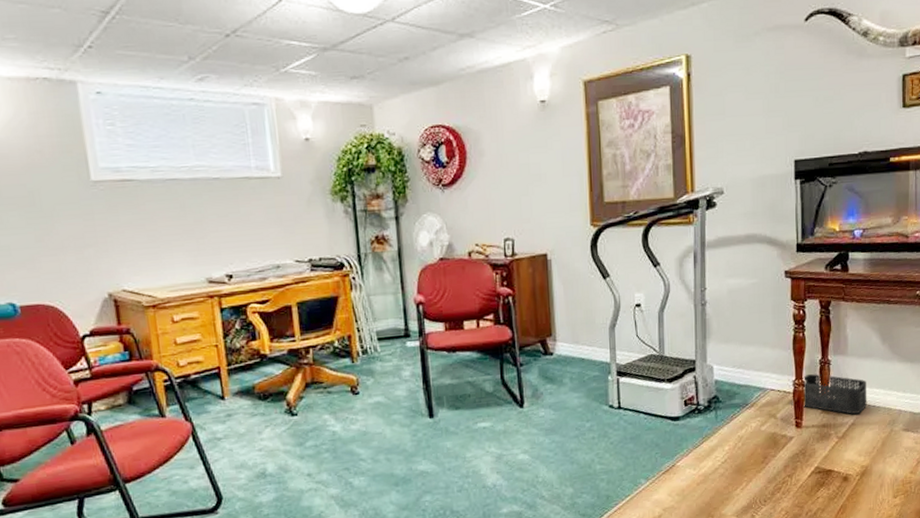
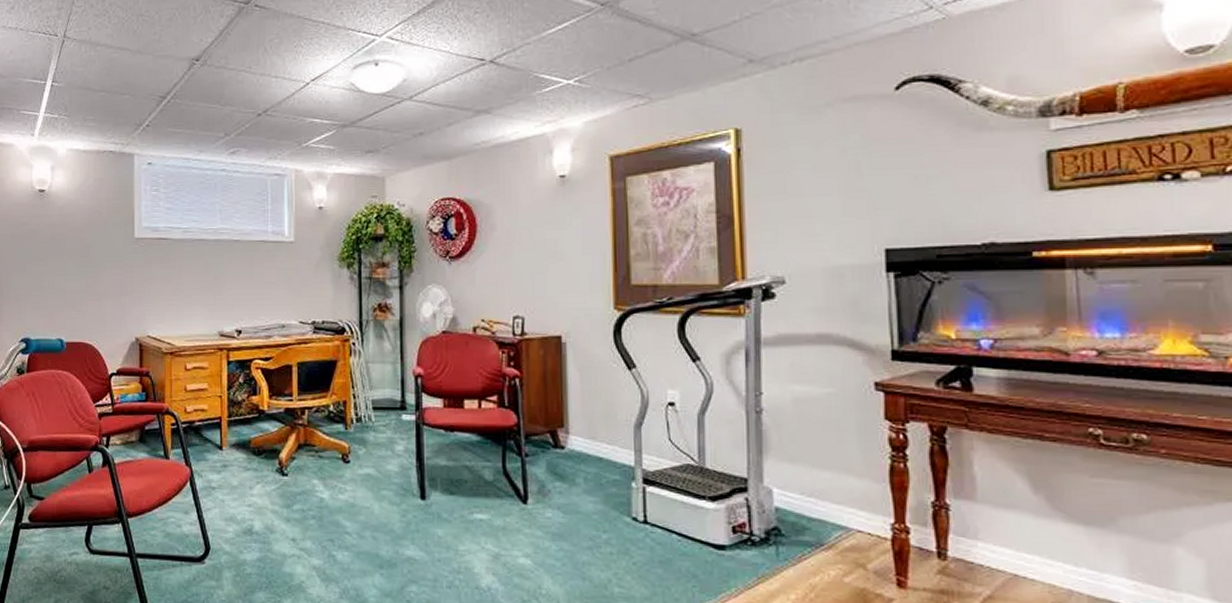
storage bin: present [802,374,867,414] -> none [905,519,1013,584]

